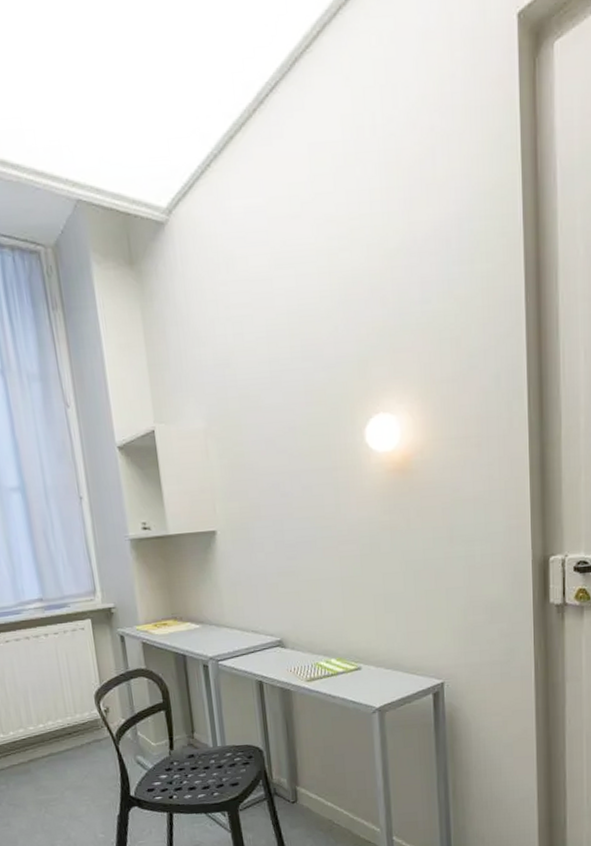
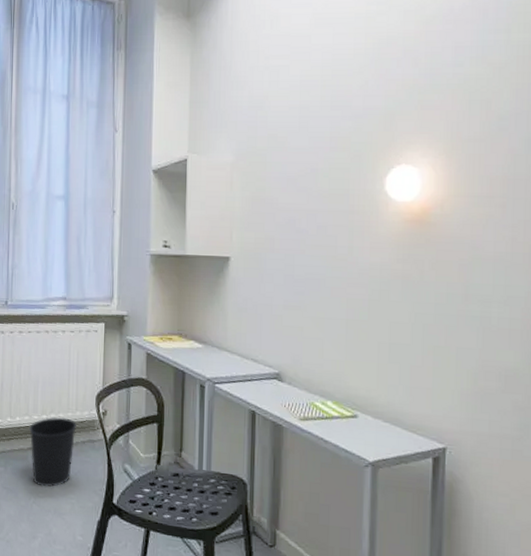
wastebasket: none [26,722,81,795] -> present [29,417,76,487]

